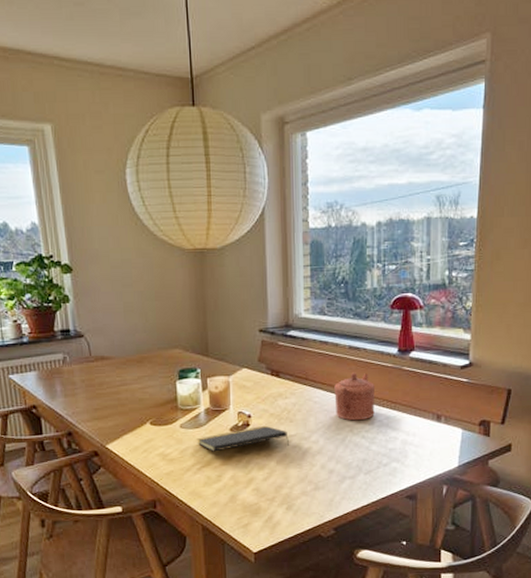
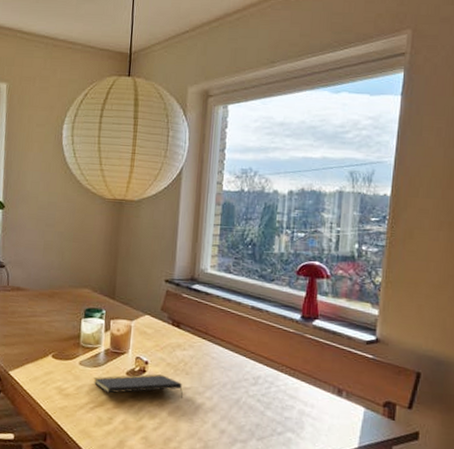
teapot: present [334,372,375,421] -> none [232,333,274,383]

